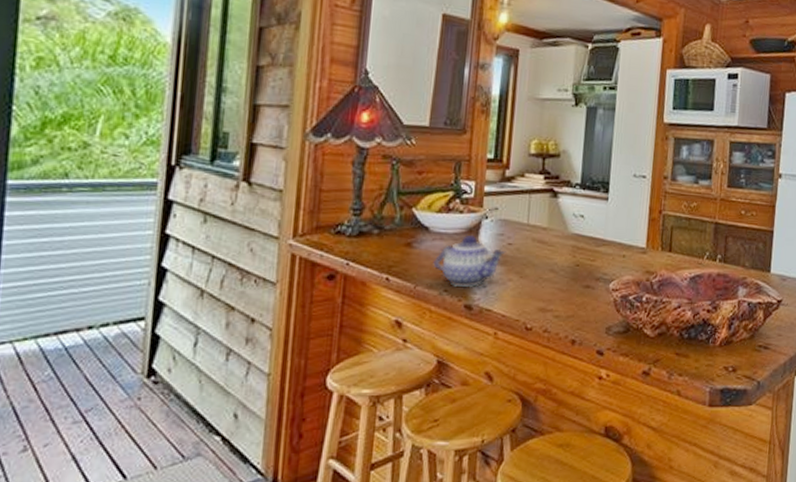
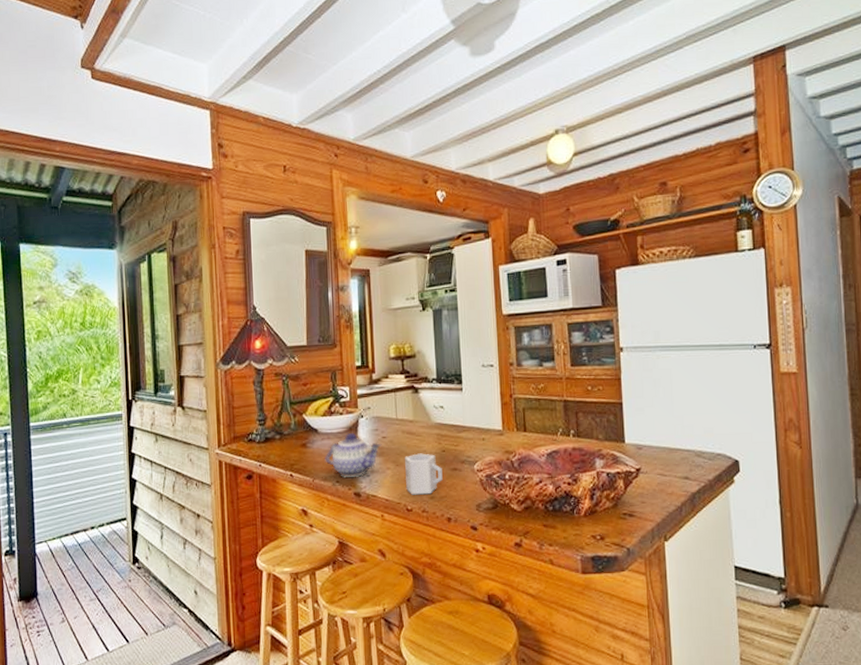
cup: none [528,265,573,313] -> present [404,453,443,495]

